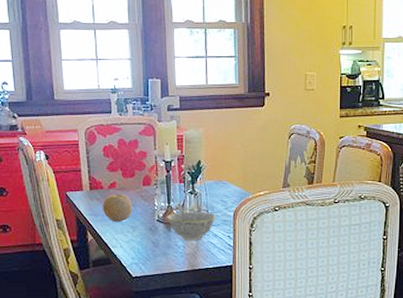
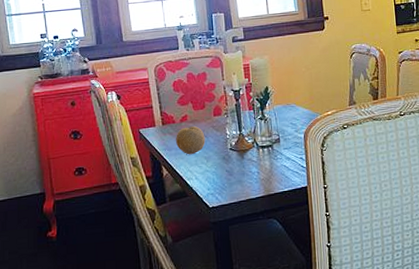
bowl: present [167,212,216,240] -> none [239,136,287,166]

